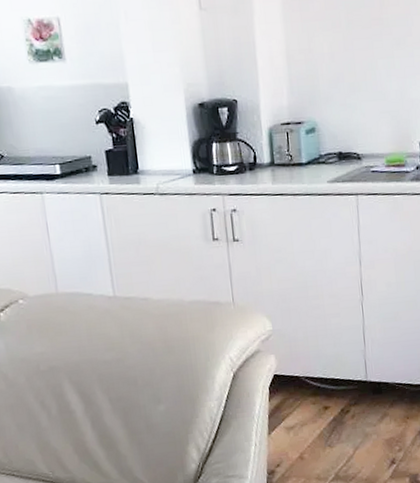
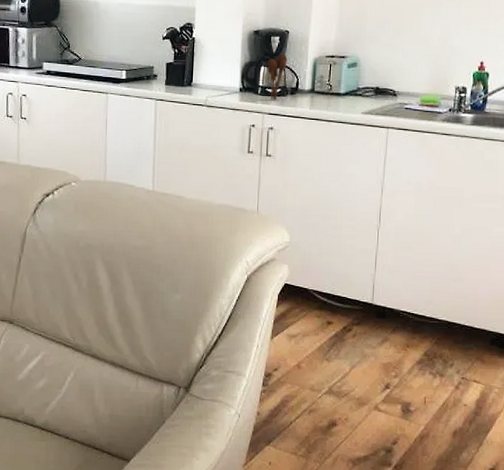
utensil holder: none [219,126,241,179] -> present [267,54,288,100]

